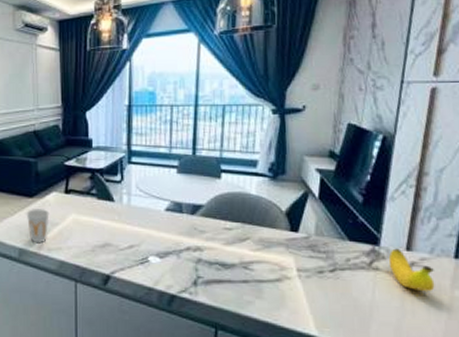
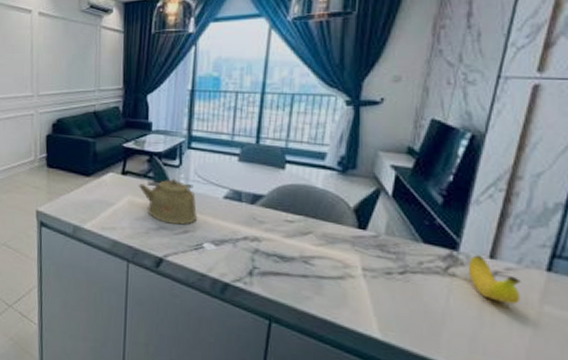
cup: present [26,209,49,244] -> none [82,188,105,222]
kettle: none [81,194,141,241] -> present [138,178,197,226]

